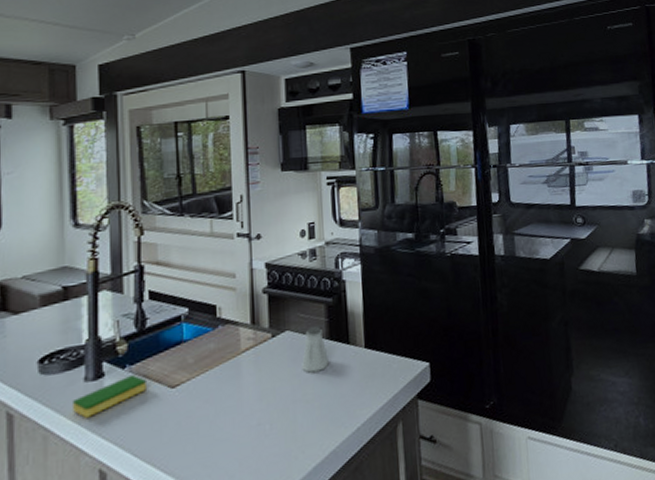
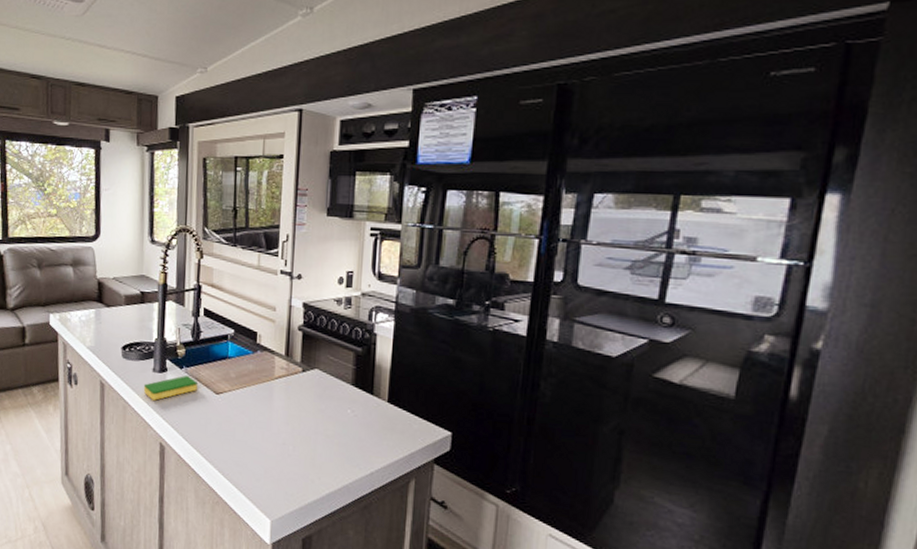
saltshaker: present [302,326,329,373] -> none [326,371,352,413]

